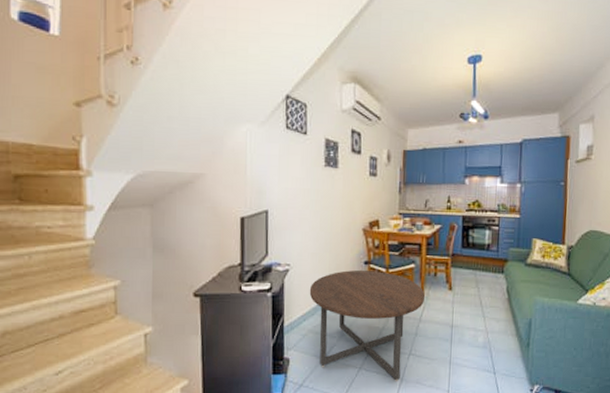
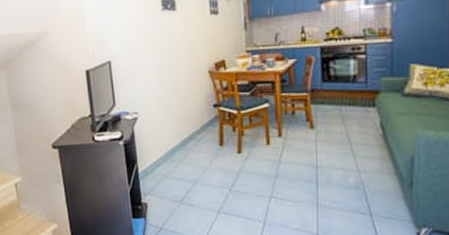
coffee table: present [309,270,425,382] -> none [159,113,283,225]

